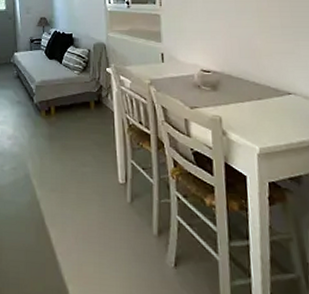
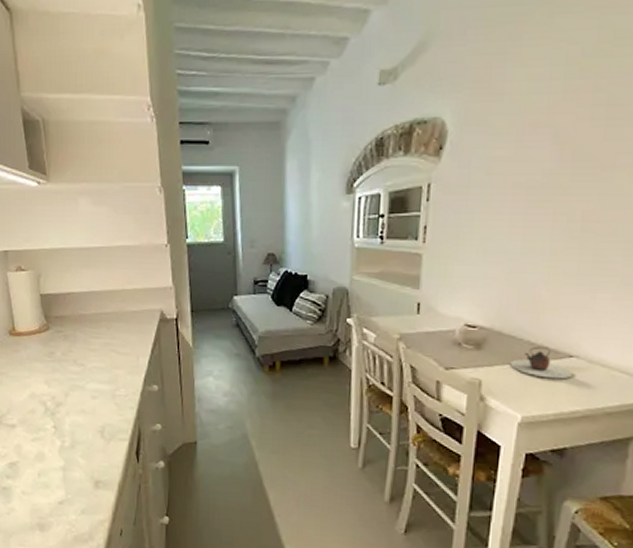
teapot: none [242,86,294,114] -> present [510,346,573,380]

